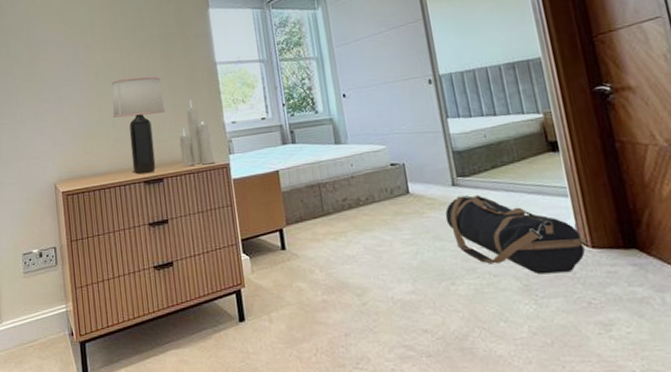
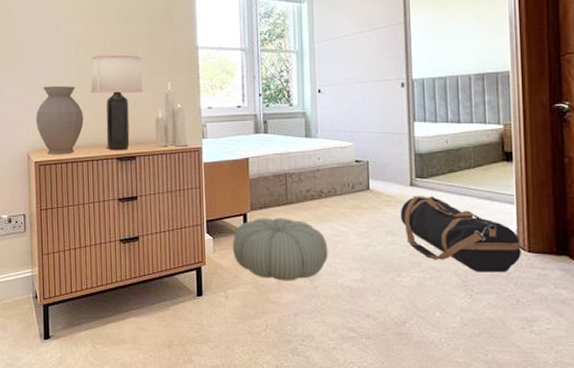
vase: none [60,112,108,184] -> present [35,85,84,155]
pouf: none [270,230,374,299] -> present [232,218,328,281]

